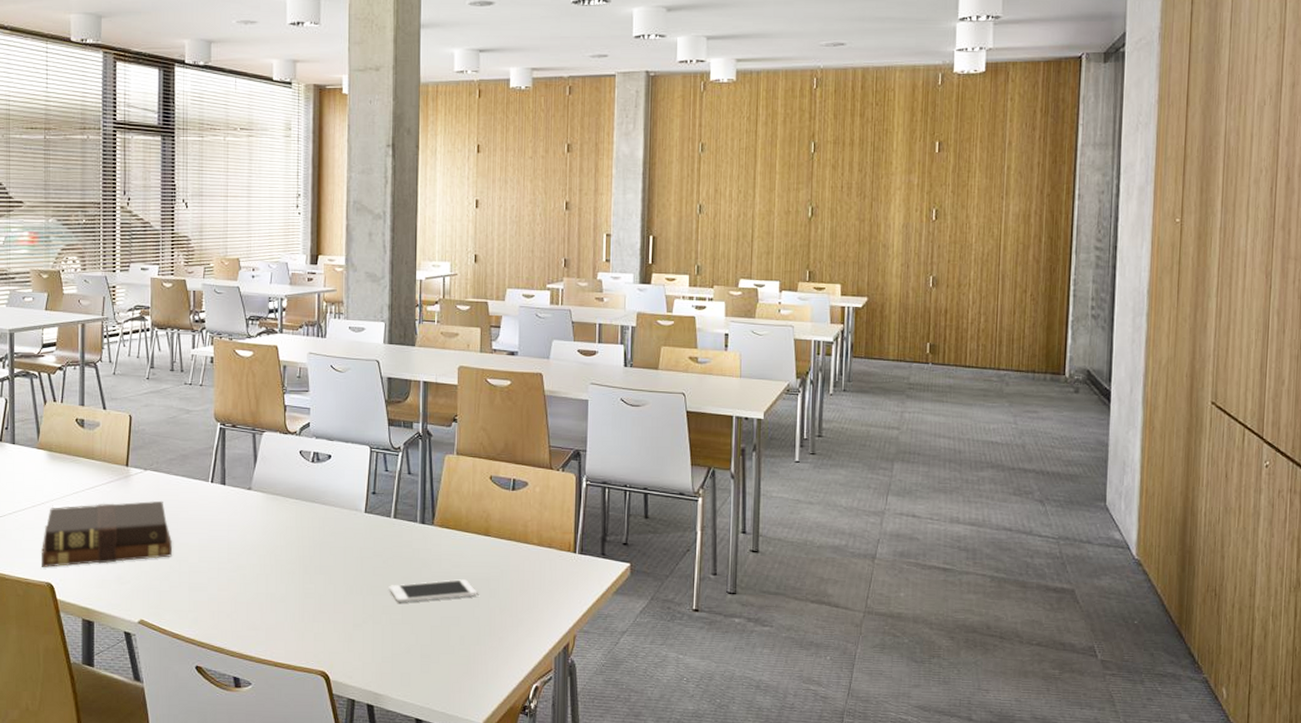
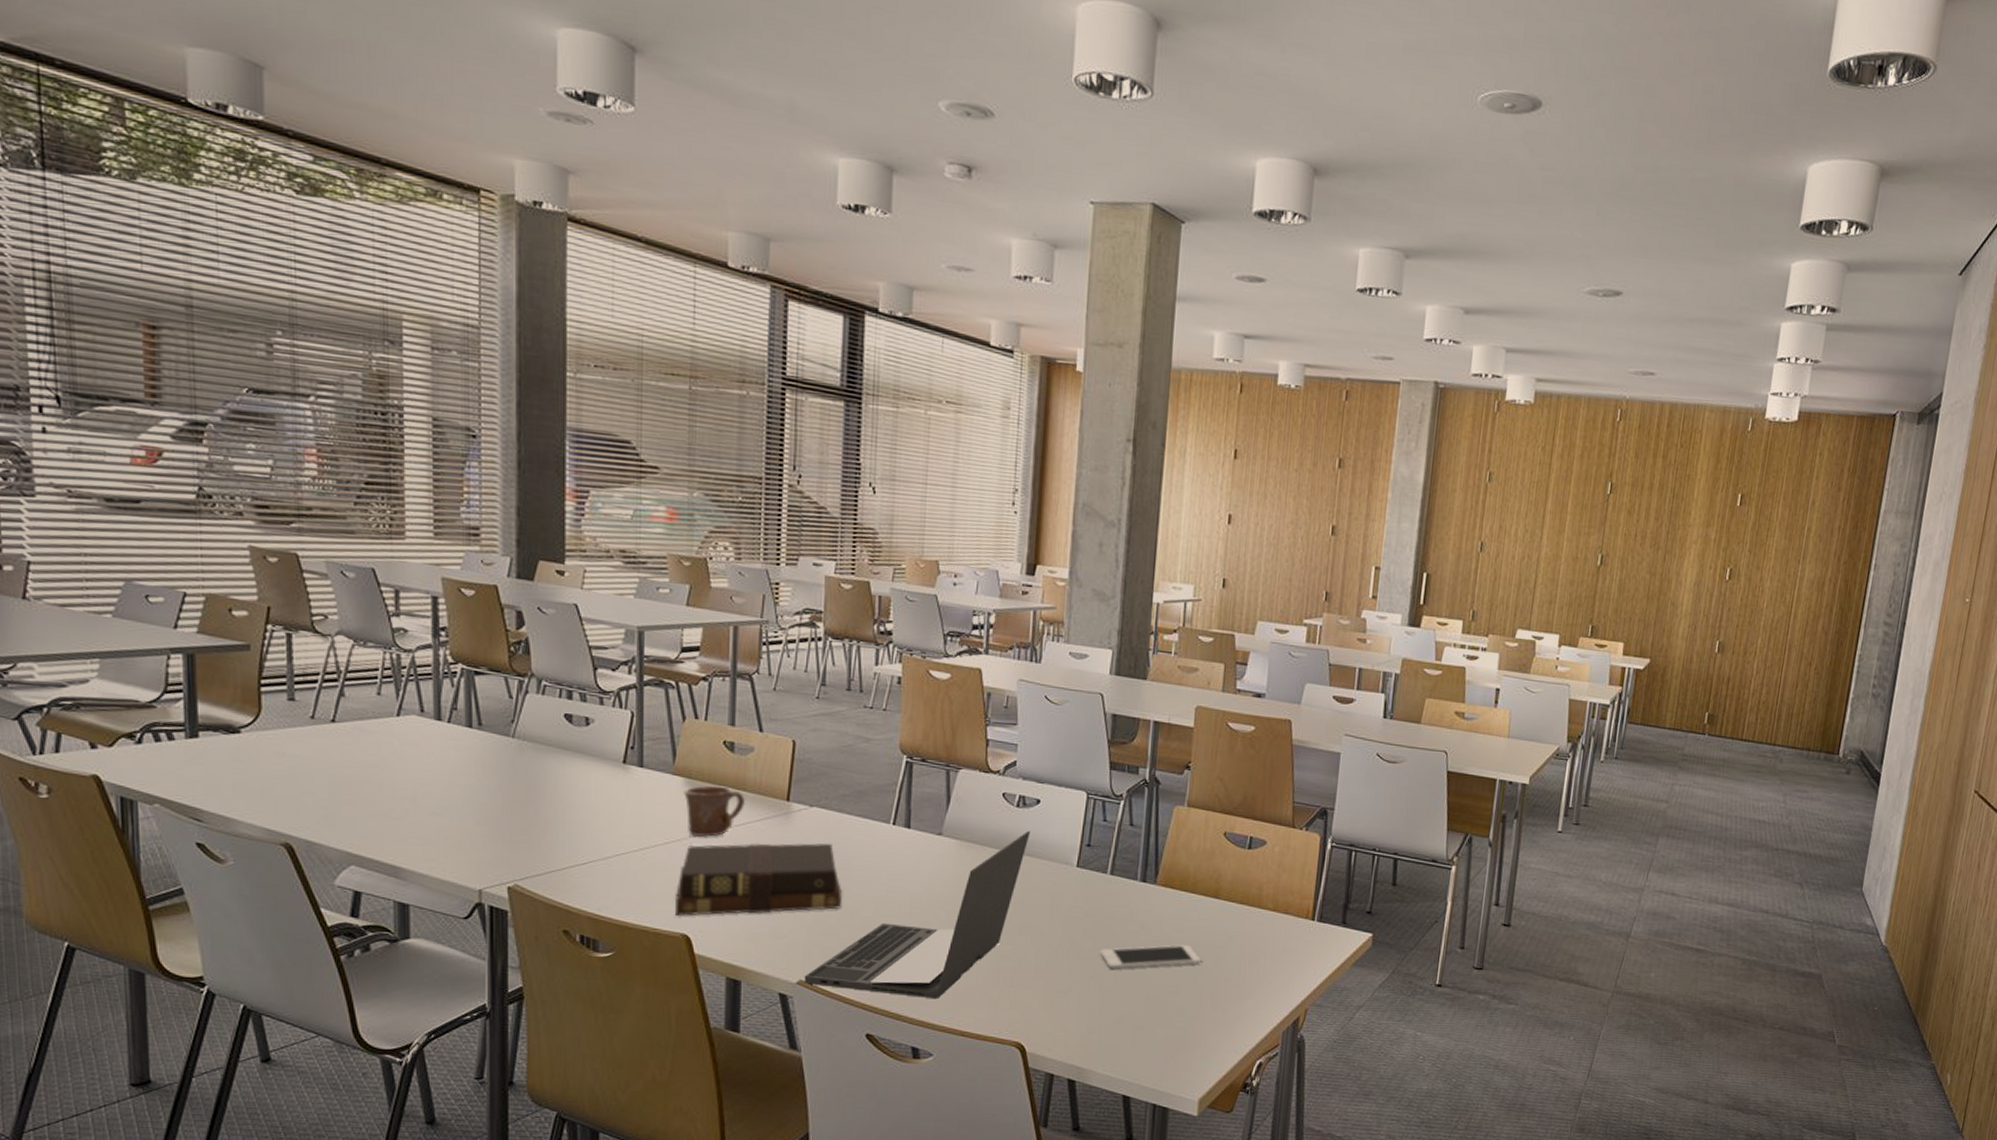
mug: none [46,456,93,501] -> present [684,785,745,838]
laptop: none [144,482,324,634] -> present [804,830,1030,1000]

